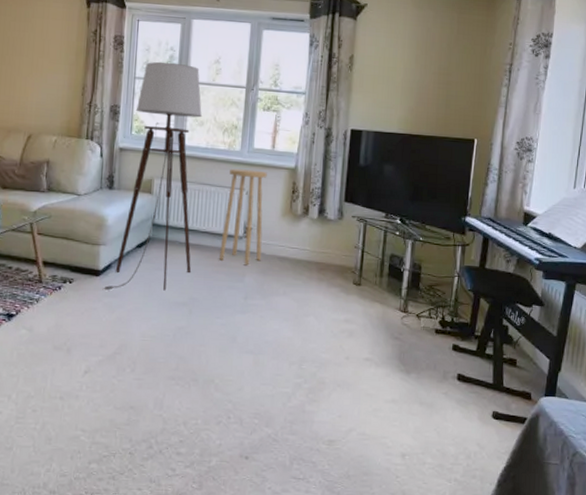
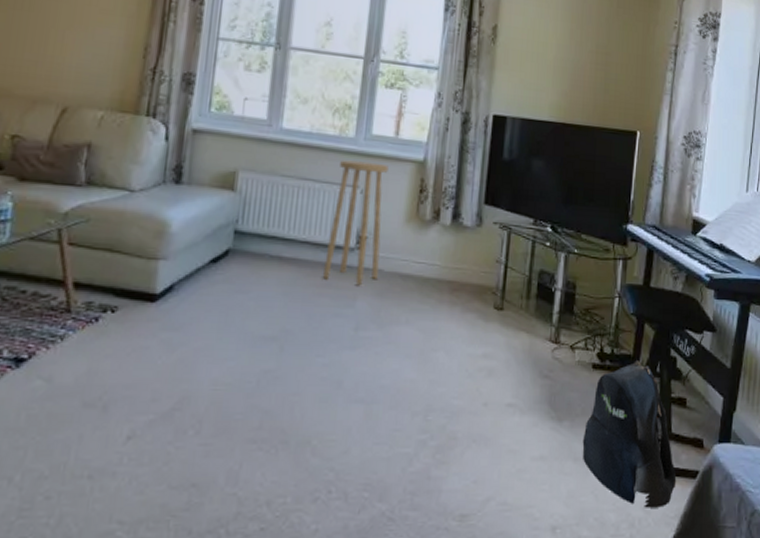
floor lamp: present [102,61,203,291] -> none [159,19,307,322]
backpack: none [427,328,507,445] -> present [582,361,677,508]

